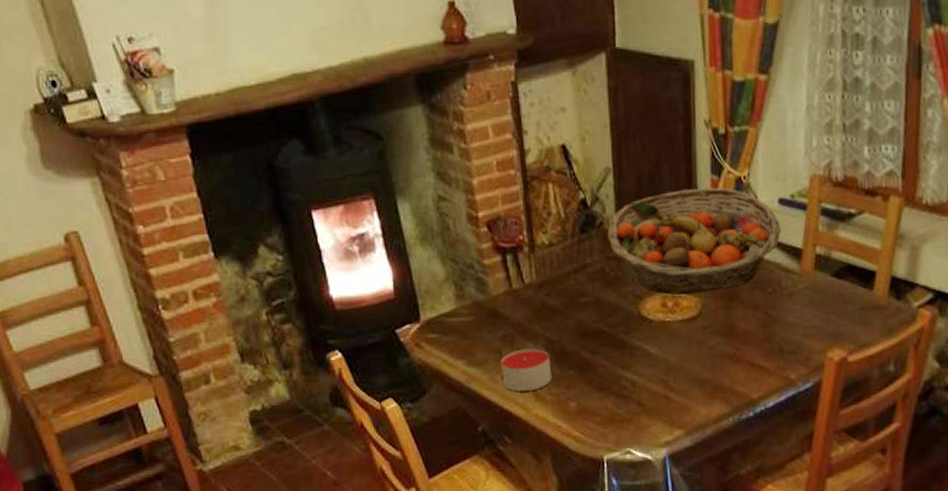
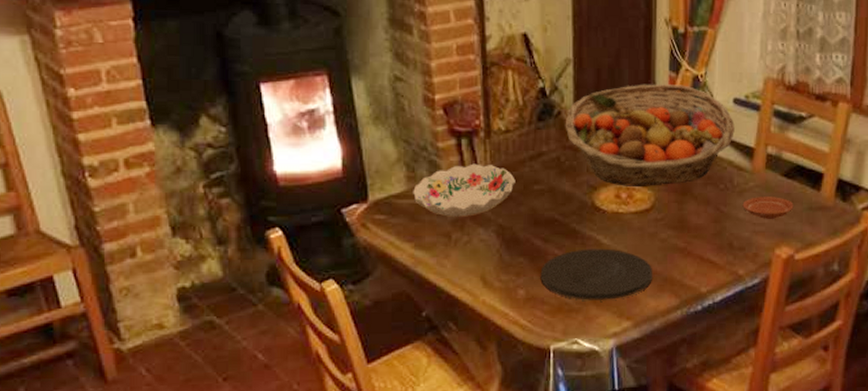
decorative bowl: none [462,279,562,333] -> present [413,163,516,217]
candle: present [501,348,552,391] -> none [450,234,502,277]
plate: none [590,358,702,411] -> present [540,248,652,300]
plate: none [792,298,845,322] -> present [742,197,794,219]

